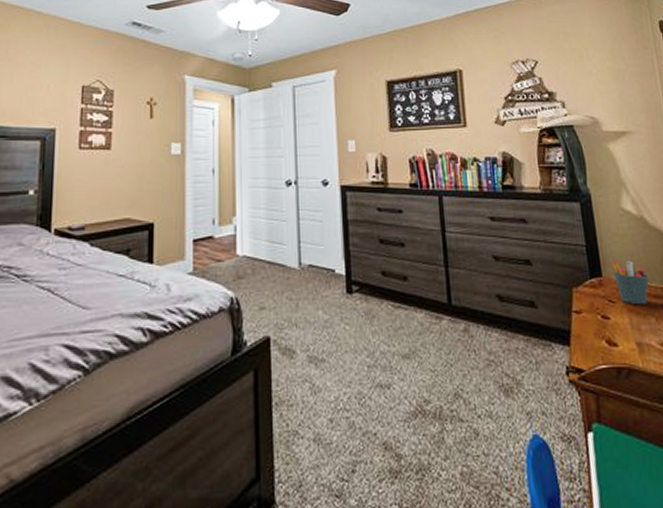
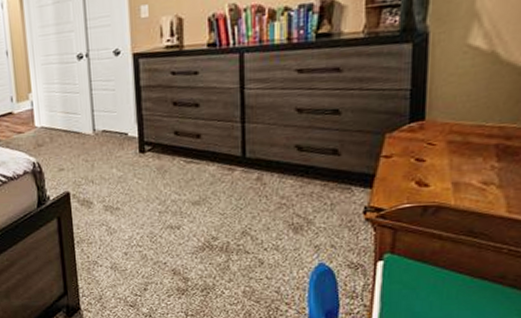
pen holder: present [611,261,650,305] -> none [439,101,486,146]

